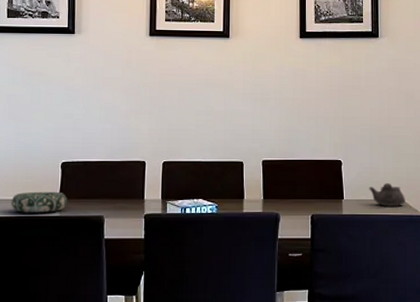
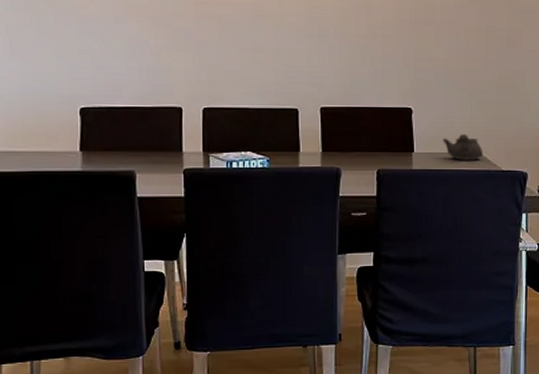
decorative bowl: present [11,191,67,213] -> none [21,142,90,167]

